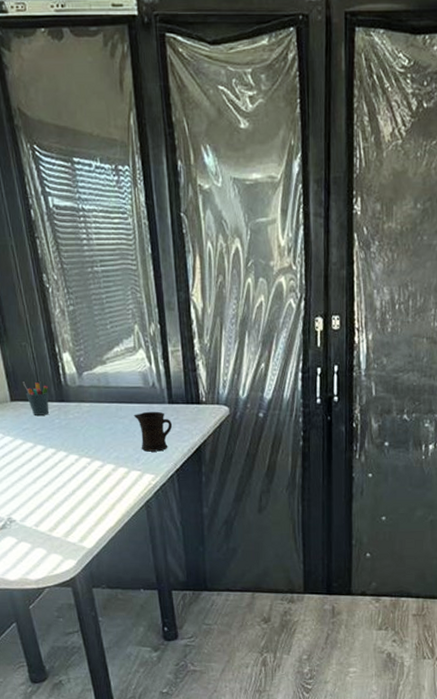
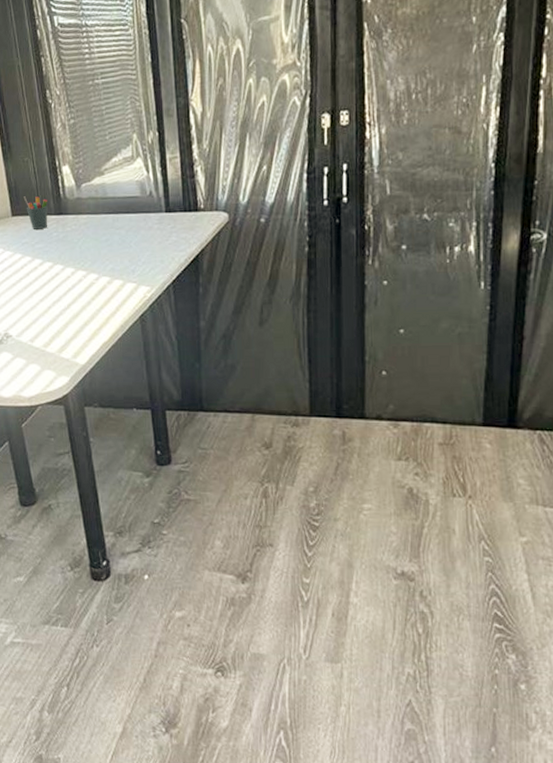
mug: present [133,411,173,452] -> none [130,220,170,263]

